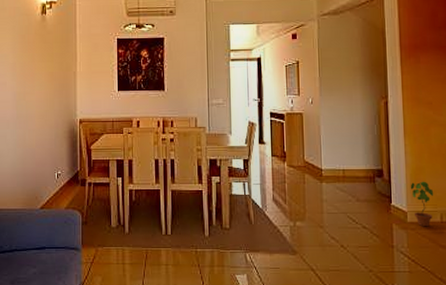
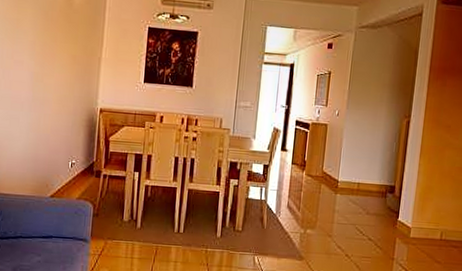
potted plant: present [410,181,434,227] -> none [417,200,439,243]

